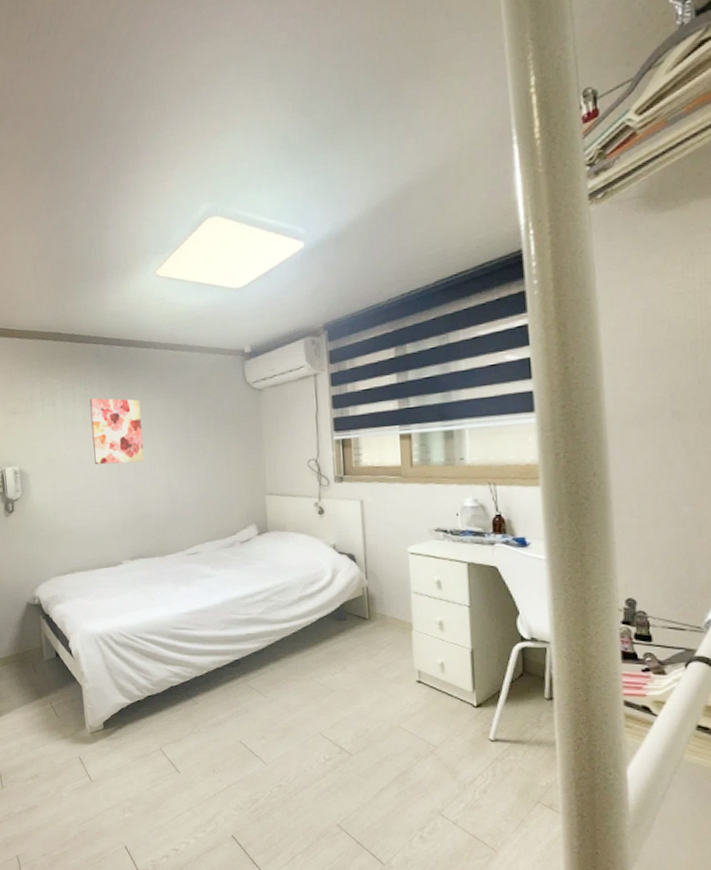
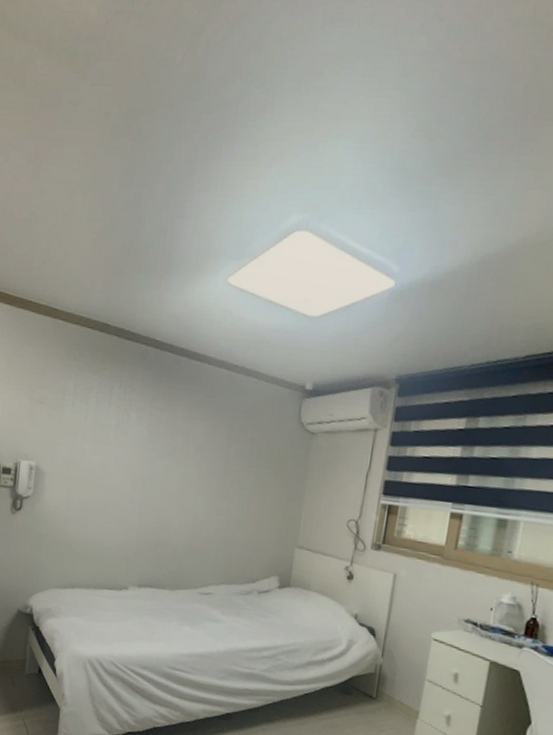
wall art: present [89,398,144,465] -> none [119,404,182,486]

